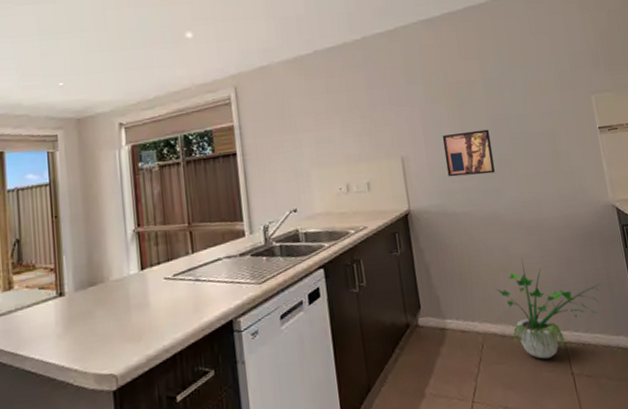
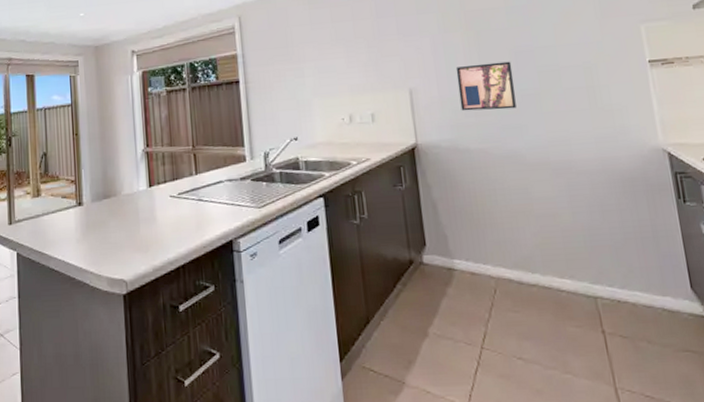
potted plant: present [497,258,599,359] -> none [514,202,642,312]

